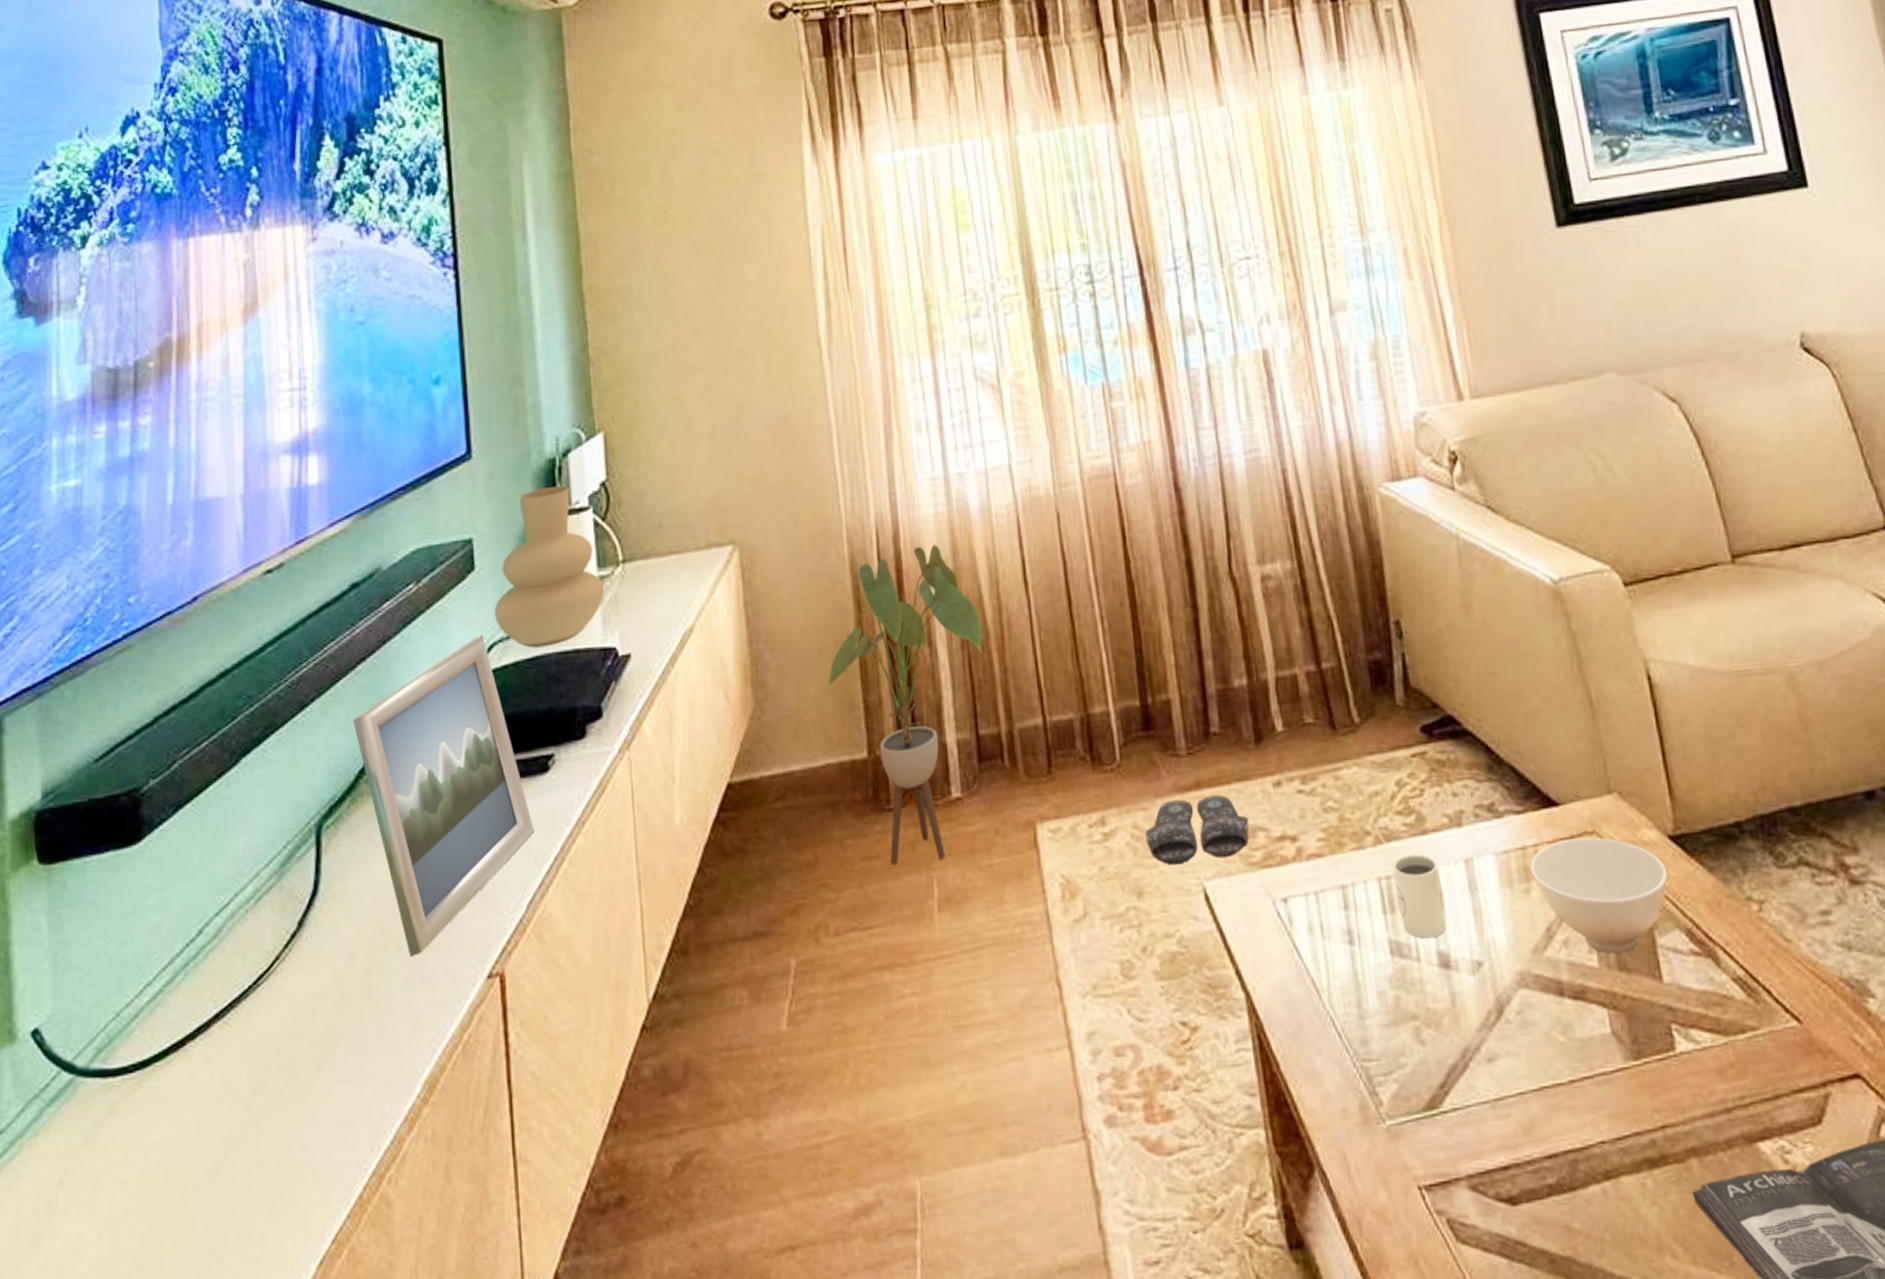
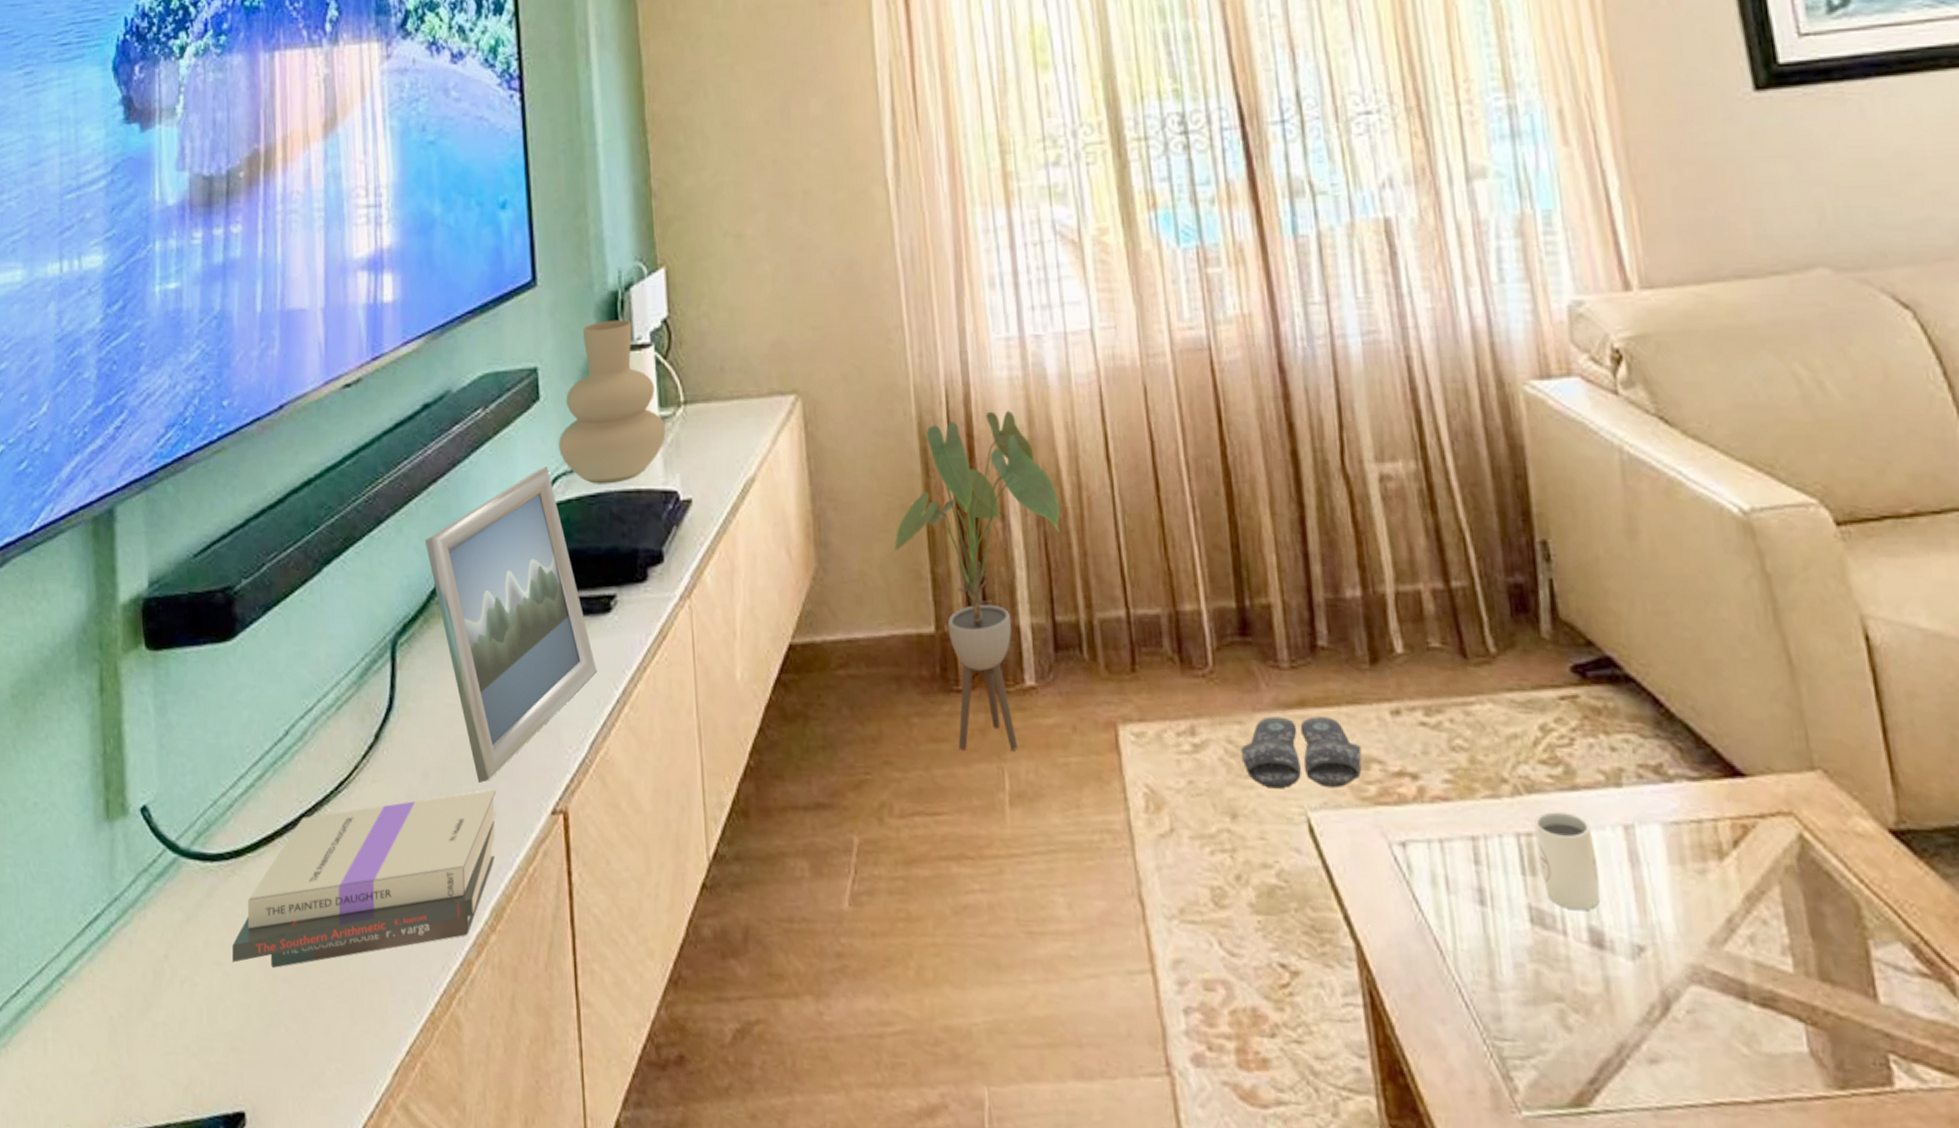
books: none [137,961,429,1179] -> present [232,789,497,968]
bowl: present [1529,837,1668,954] -> none [1706,817,1887,961]

